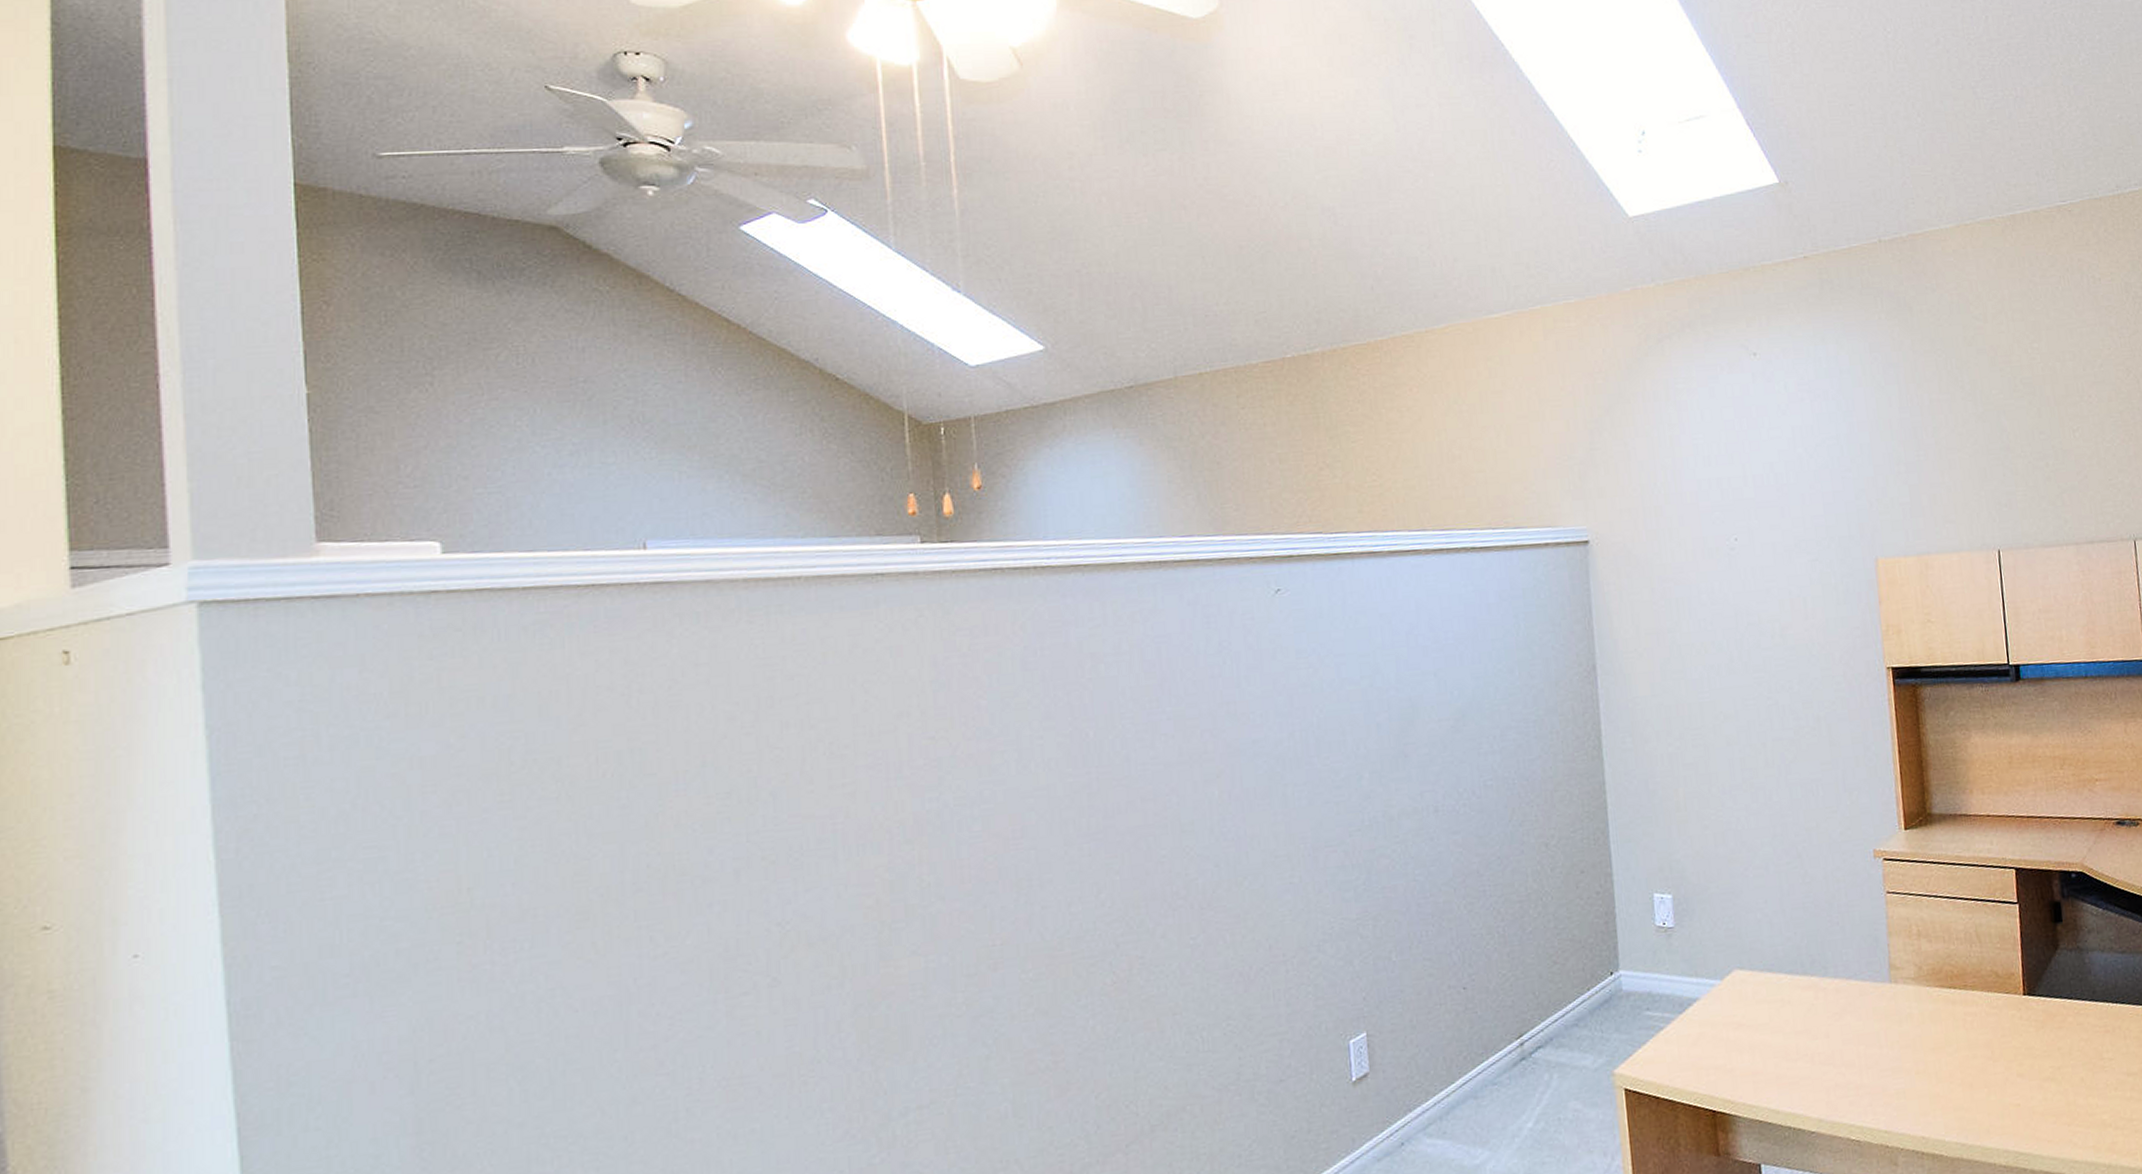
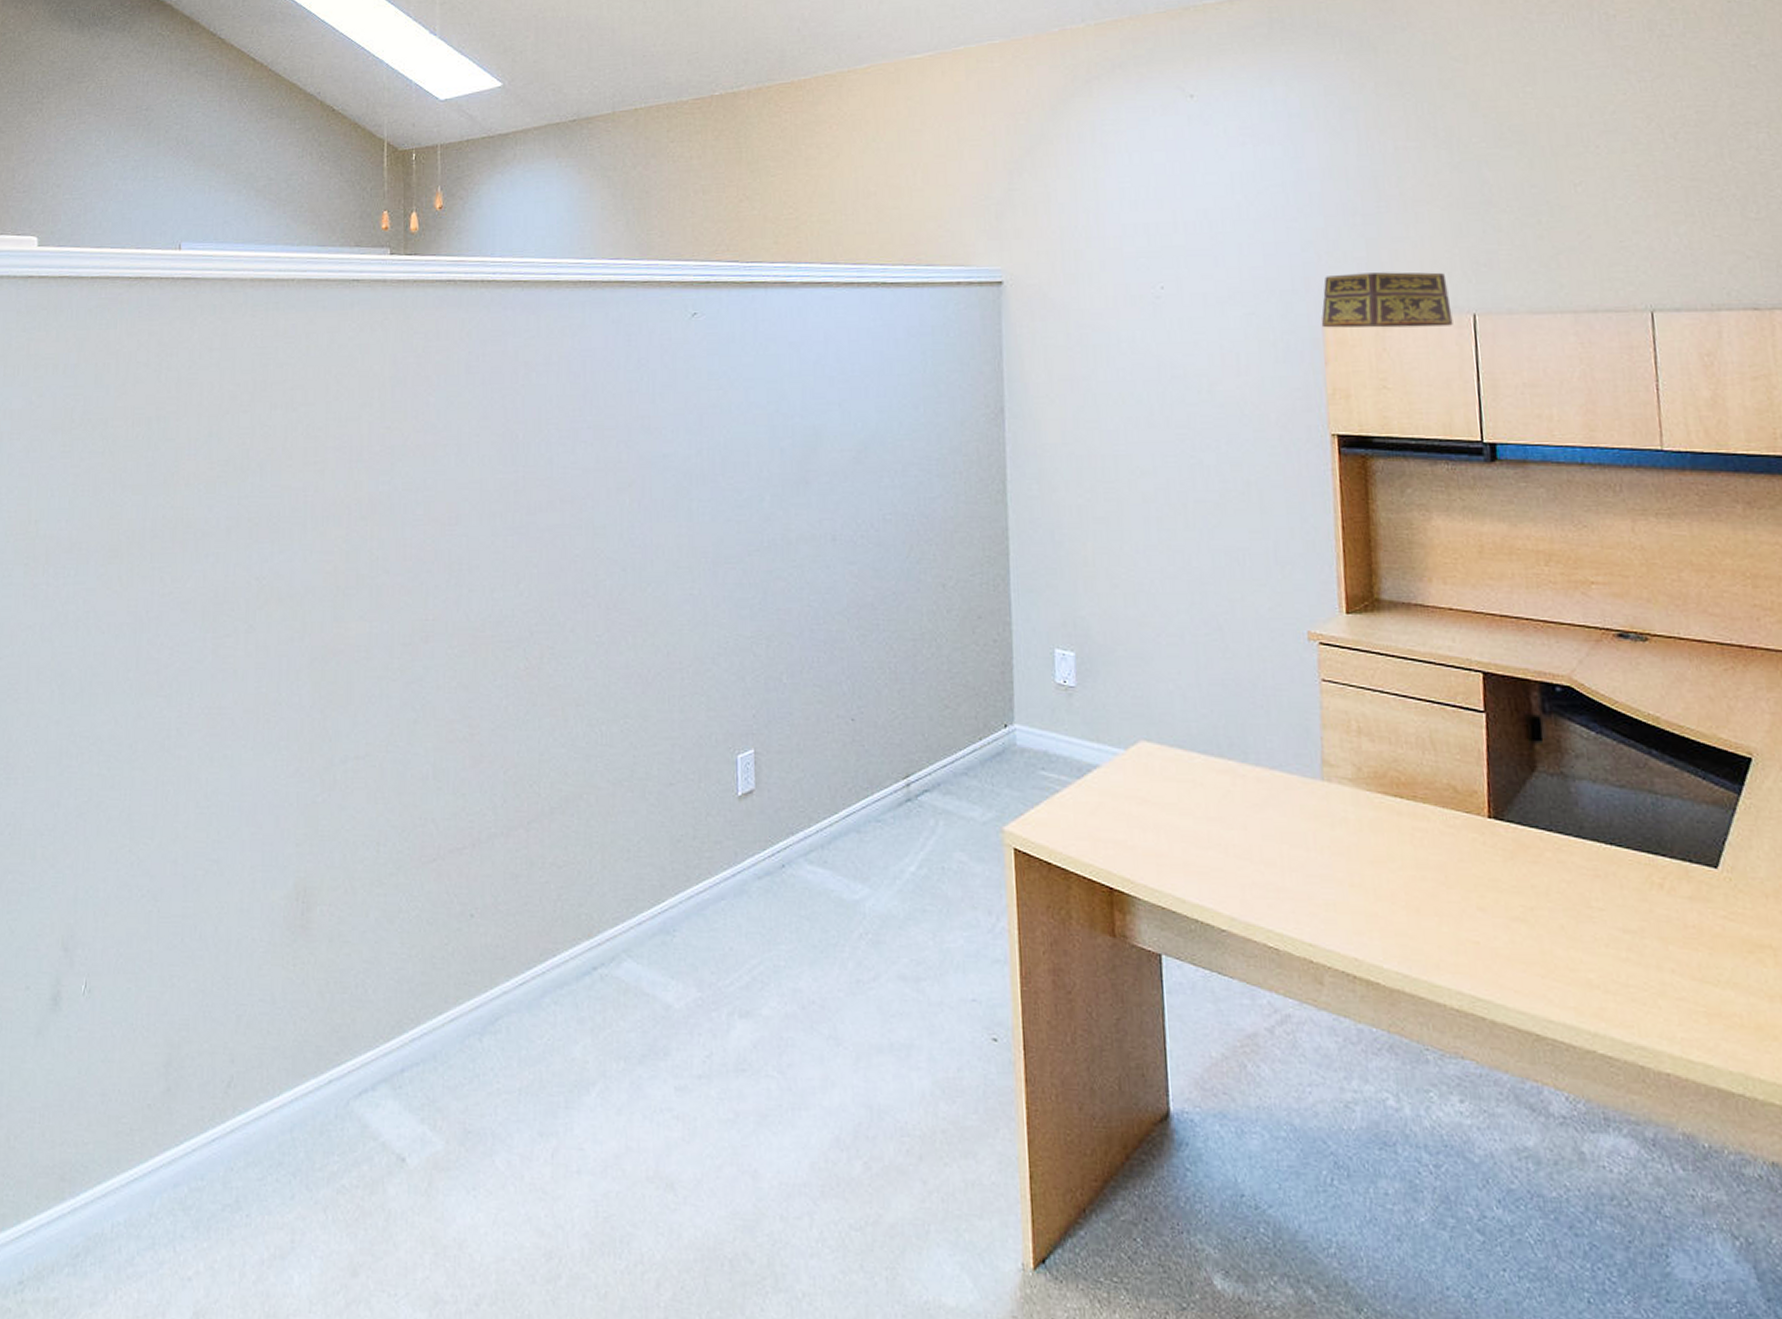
decorative box: none [1874,513,1983,570] -> present [1321,272,1453,328]

